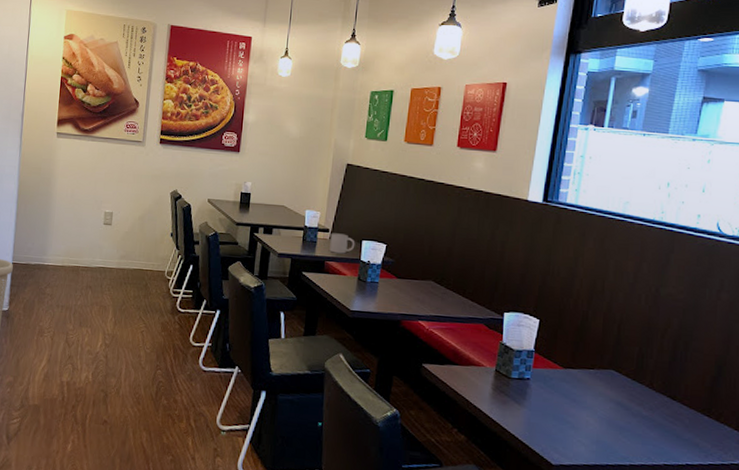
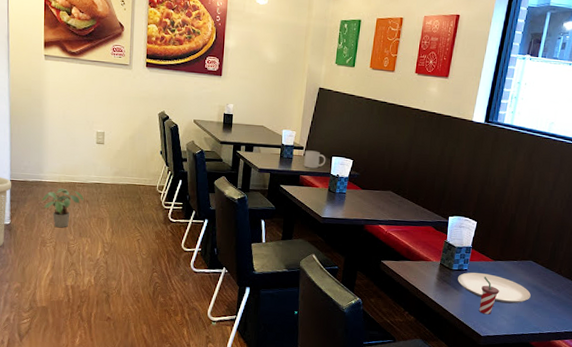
potted plant: none [43,272,87,316] -> present [42,188,84,228]
plate: none [518,382,615,425] -> present [458,272,531,304]
beverage cup: none [548,388,573,438] -> present [479,277,499,315]

